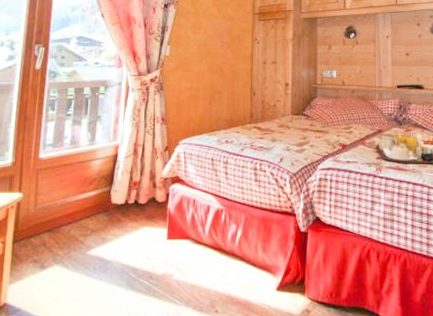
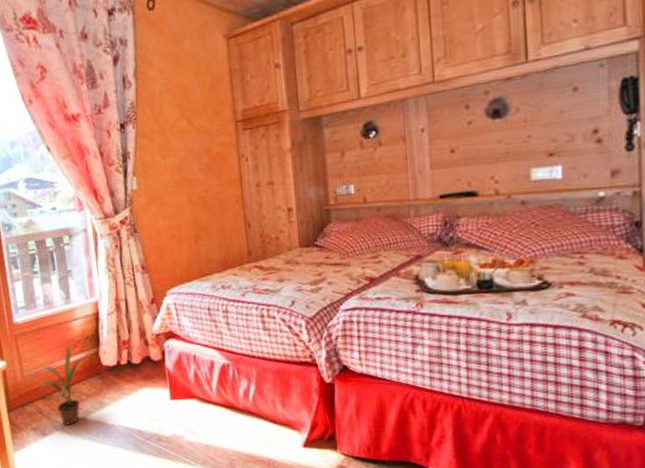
potted plant: none [47,181,104,259] -> present [38,344,91,425]

